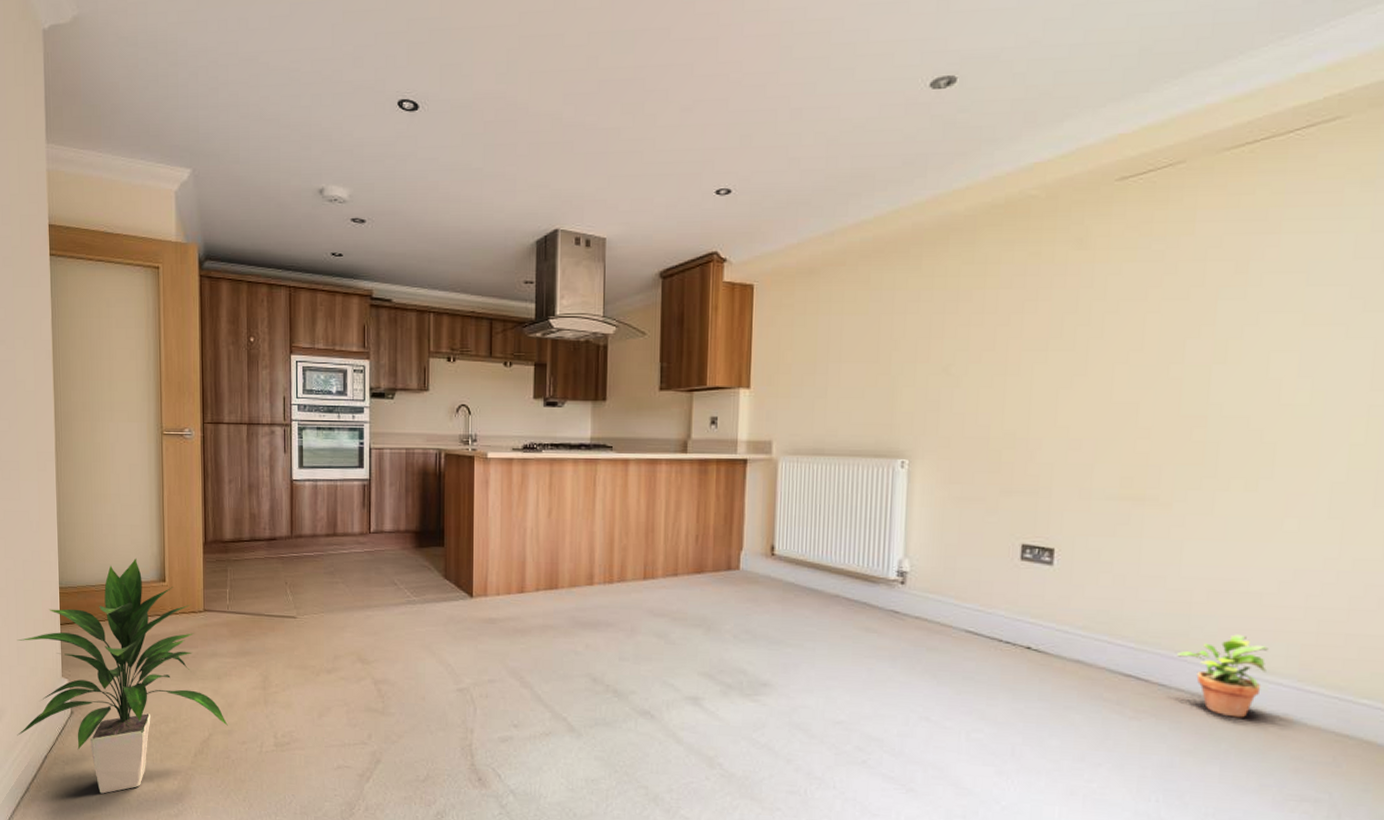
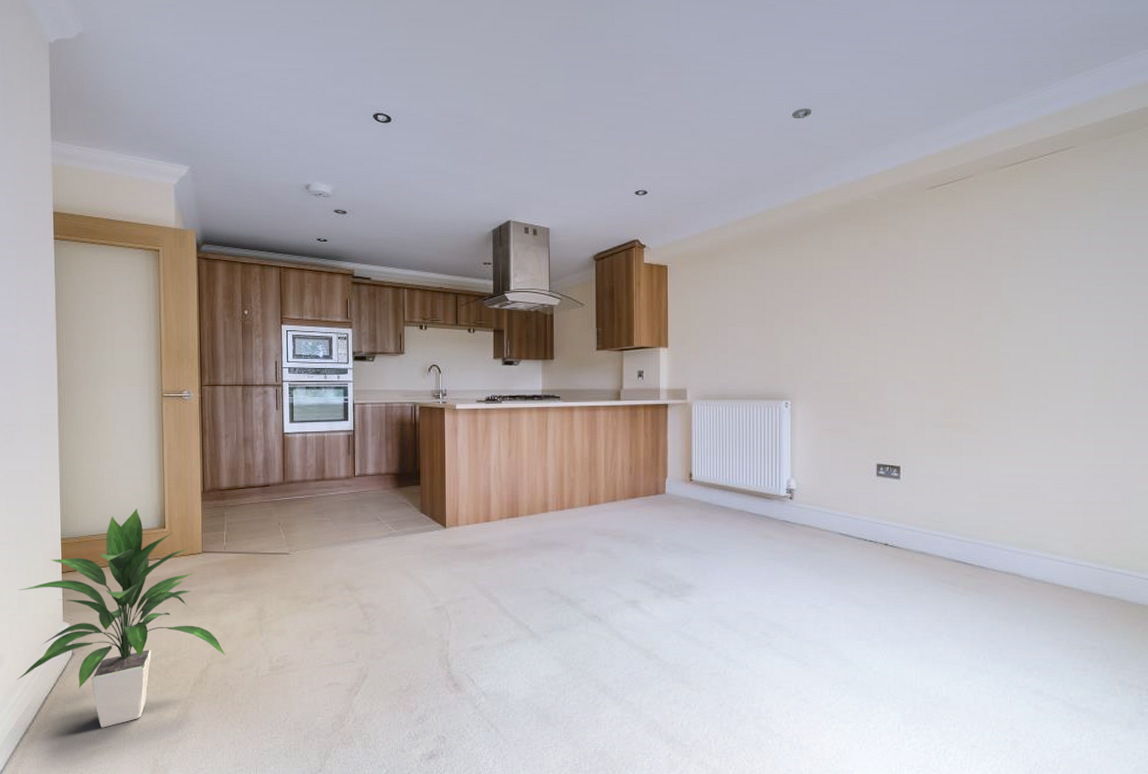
potted plant: present [1177,634,1268,718] -> none [991,525,1053,589]

